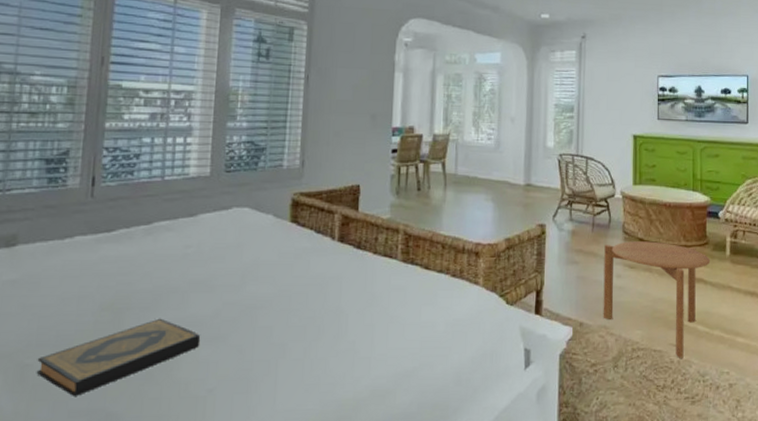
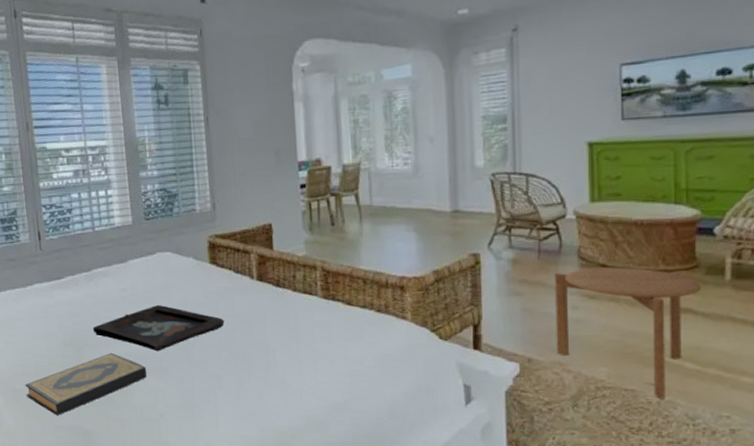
decorative tray: none [141,263,298,317] -> present [92,304,225,352]

